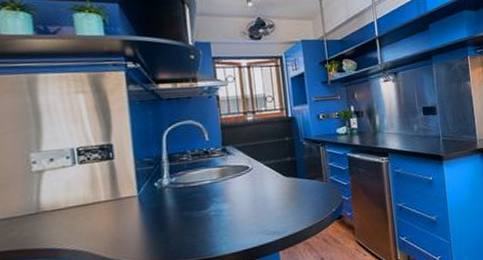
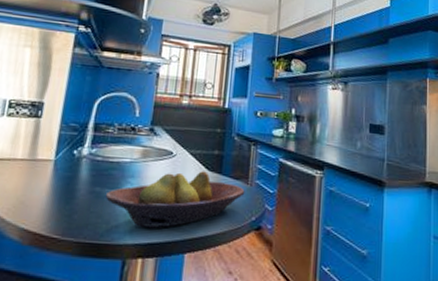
fruit bowl: none [196,178,322,238] -> present [106,171,245,228]

